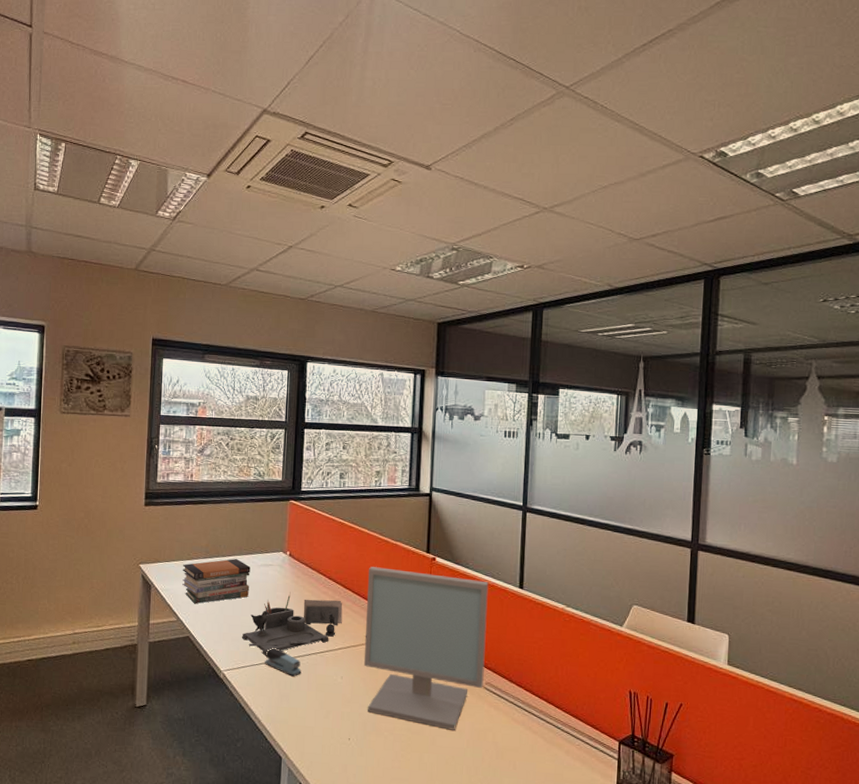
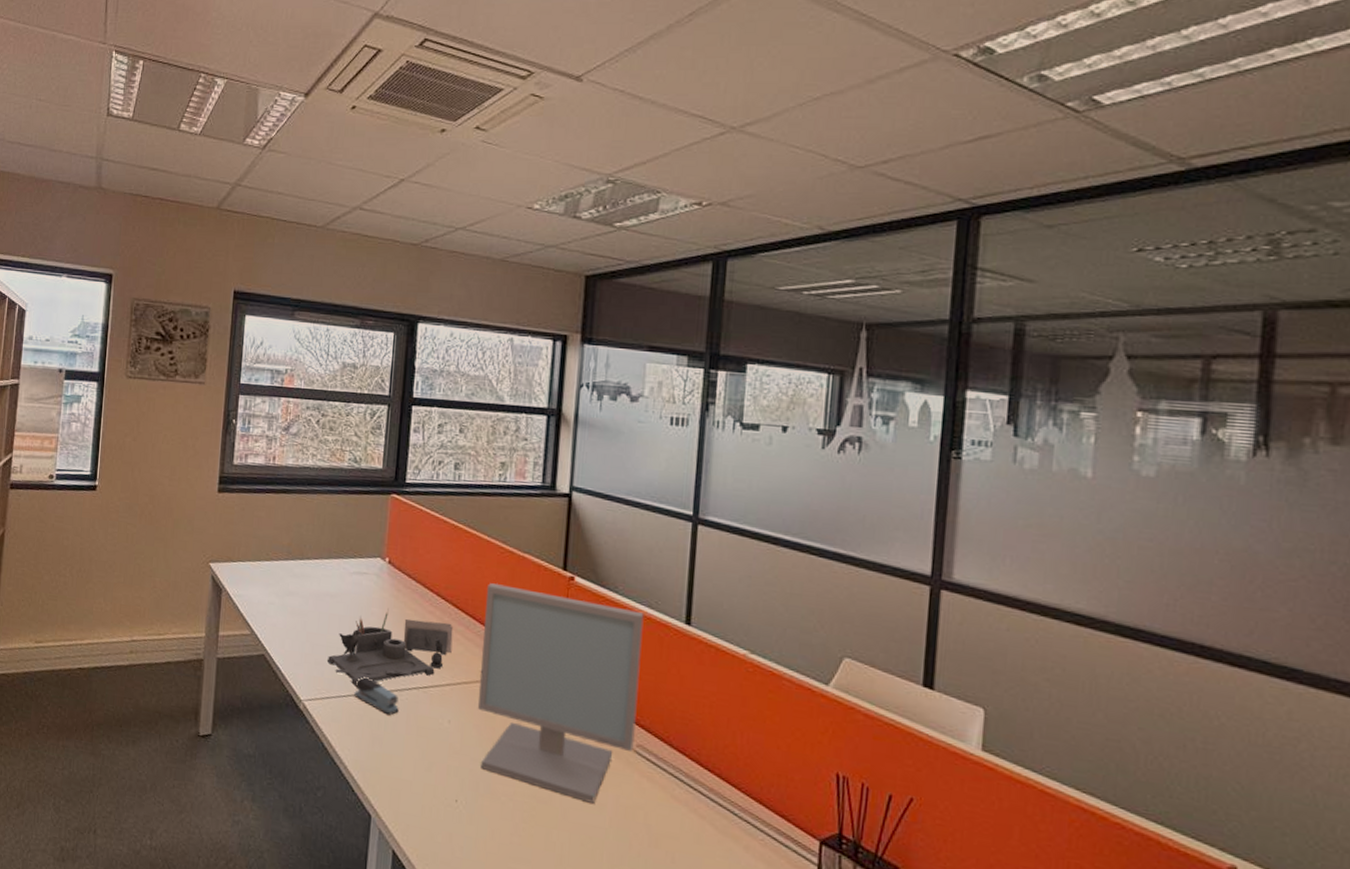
book stack: present [182,559,251,604] -> none [258,562,341,616]

